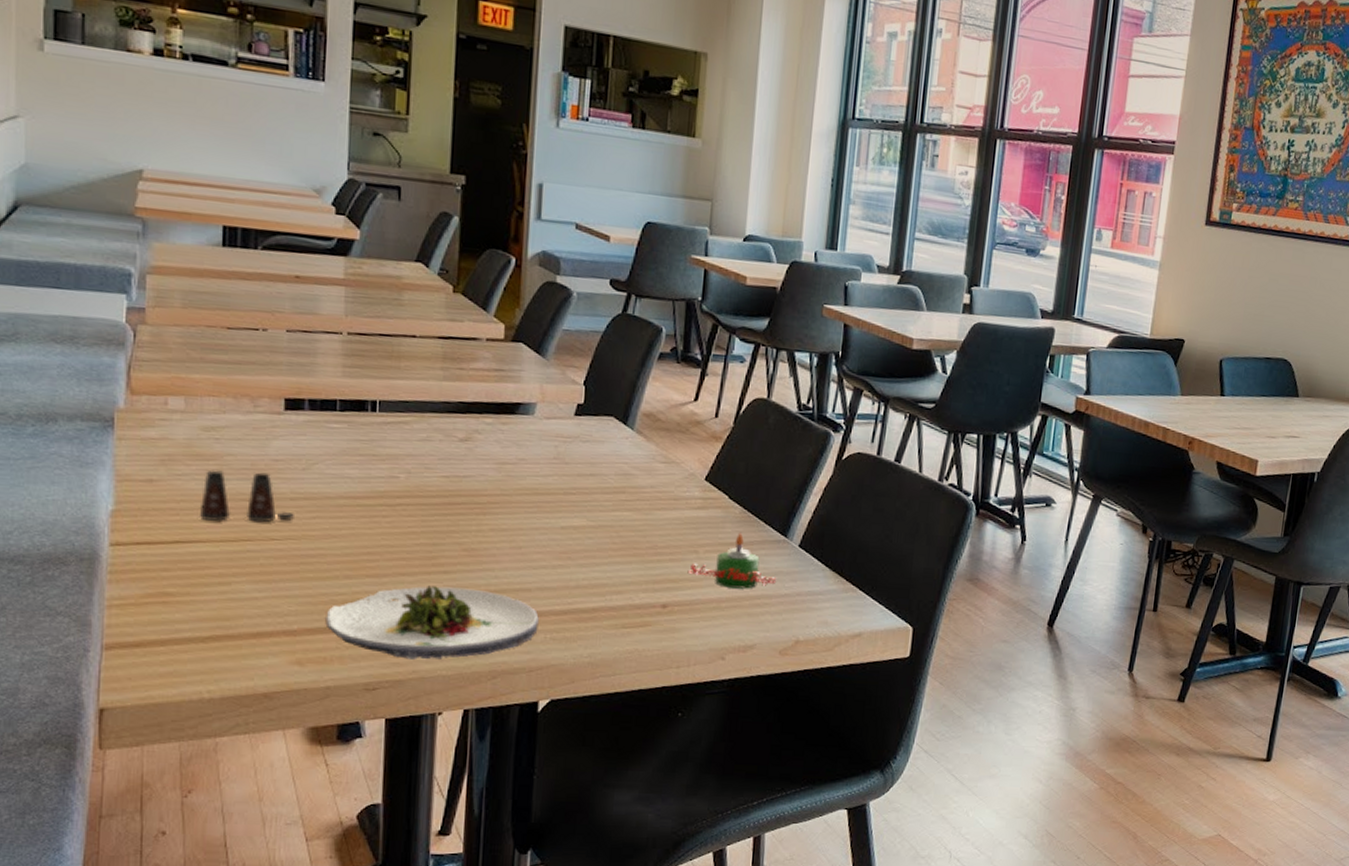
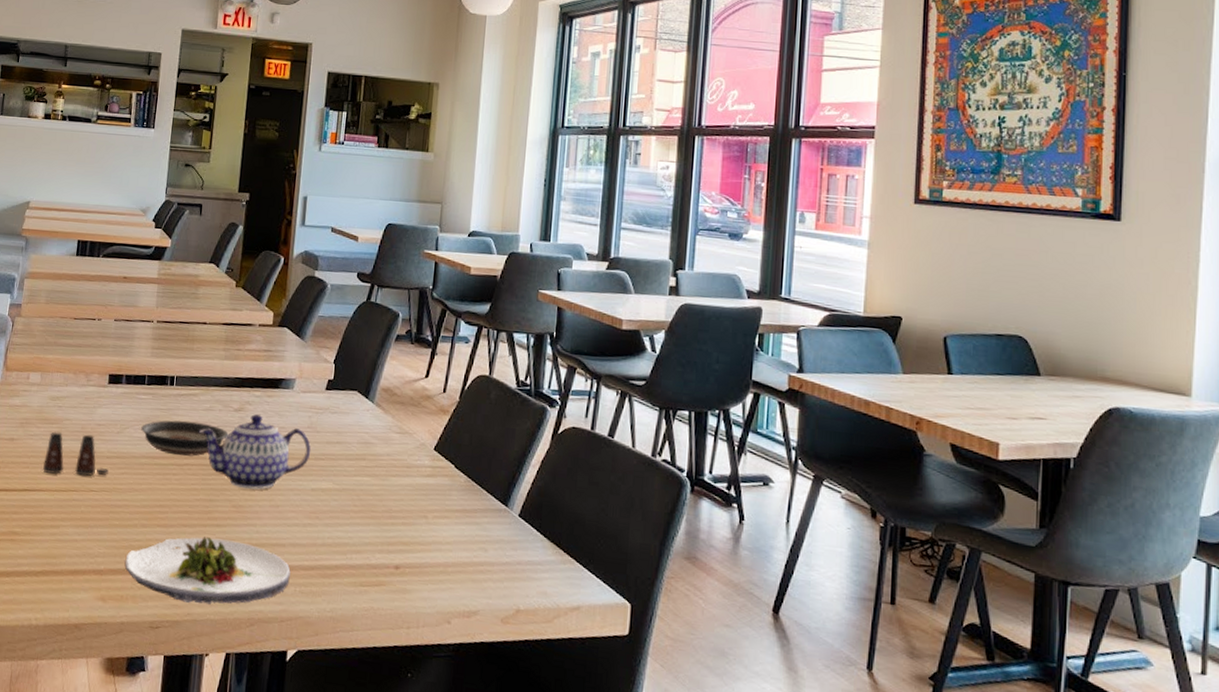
saucer: none [335,453,454,495] -> present [141,420,229,457]
teapot: none [414,444,559,530] -> present [199,414,311,490]
candle: present [687,532,777,589] -> none [418,500,498,555]

